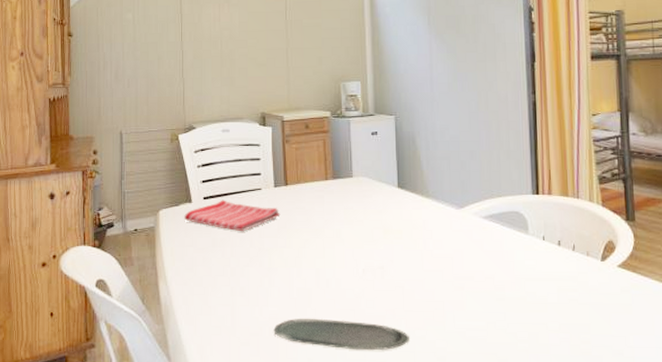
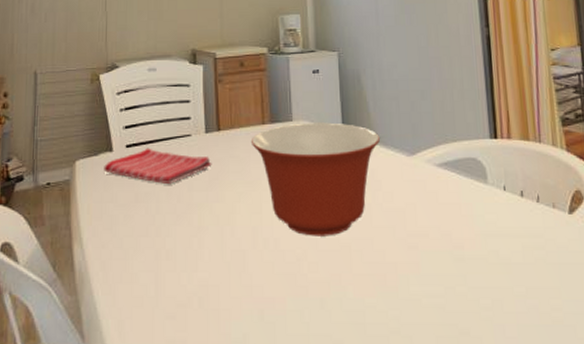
oval tray: present [273,318,409,351] -> none [203,285,358,323]
mixing bowl: none [315,179,433,278] -> present [250,122,381,236]

